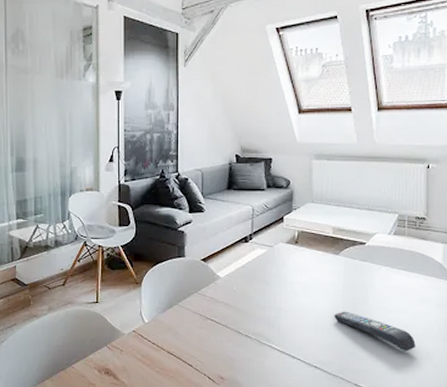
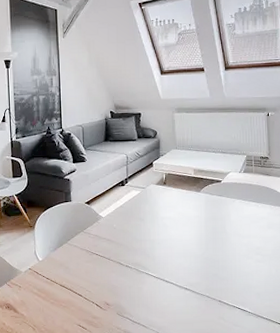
remote control: present [334,311,416,351] -> none [199,239,266,270]

